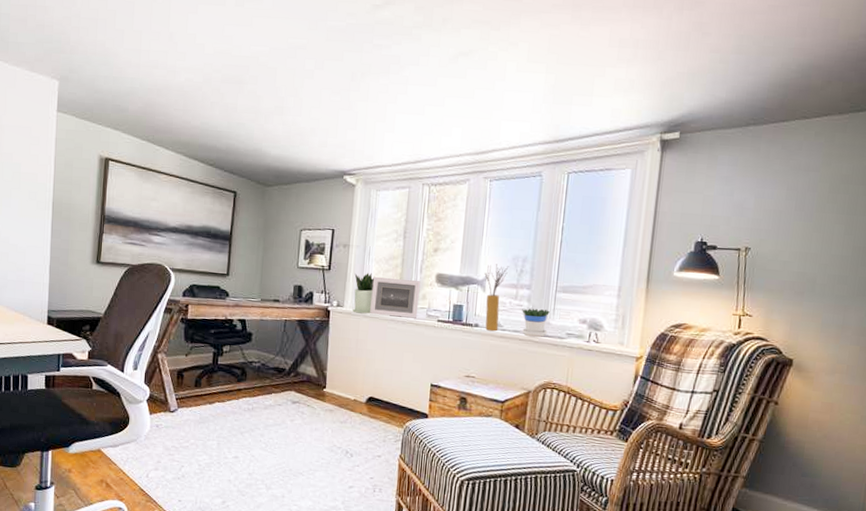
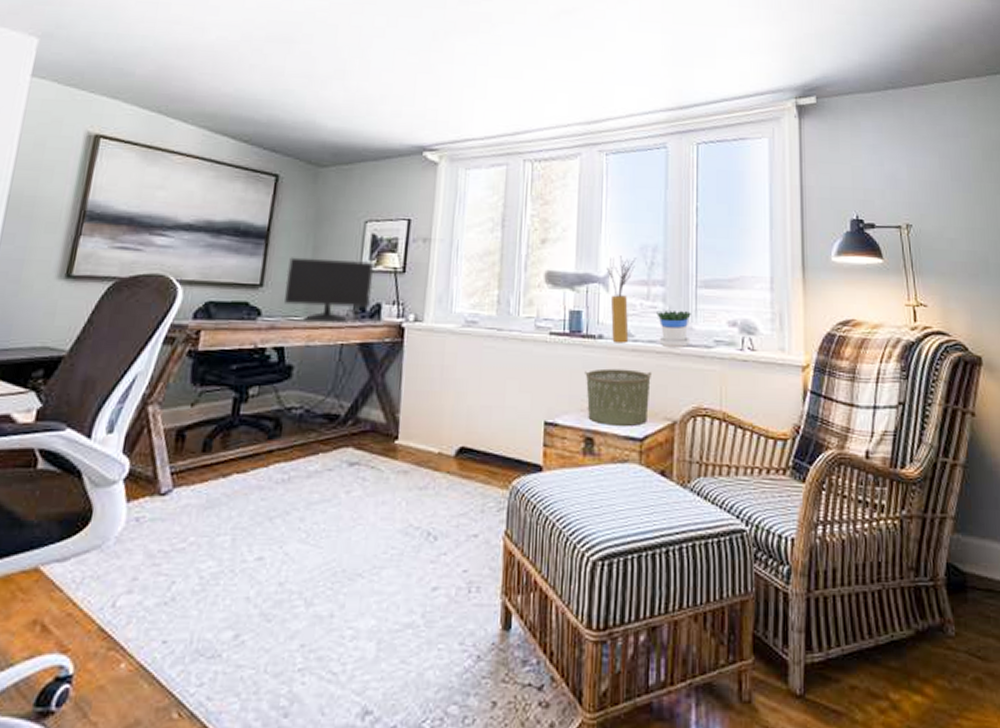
computer monitor: none [244,255,307,305] -> present [284,257,373,323]
planter: present [352,272,375,314] -> none [434,273,466,330]
picture frame: present [370,276,421,318] -> none [459,278,526,332]
basket: none [463,349,515,392] -> present [585,368,653,426]

